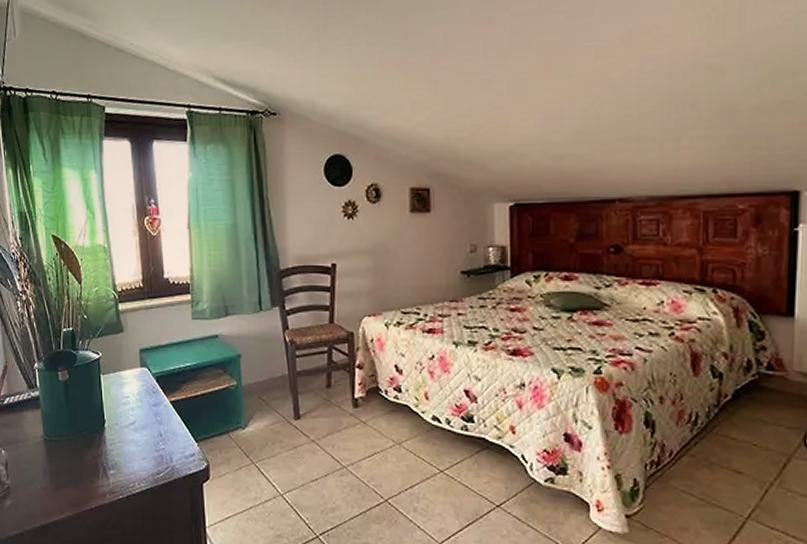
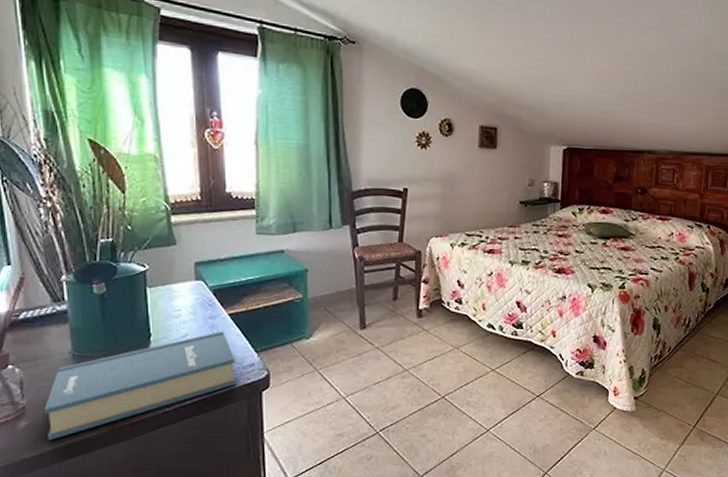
hardback book: none [23,419,180,521] -> present [44,331,237,441]

